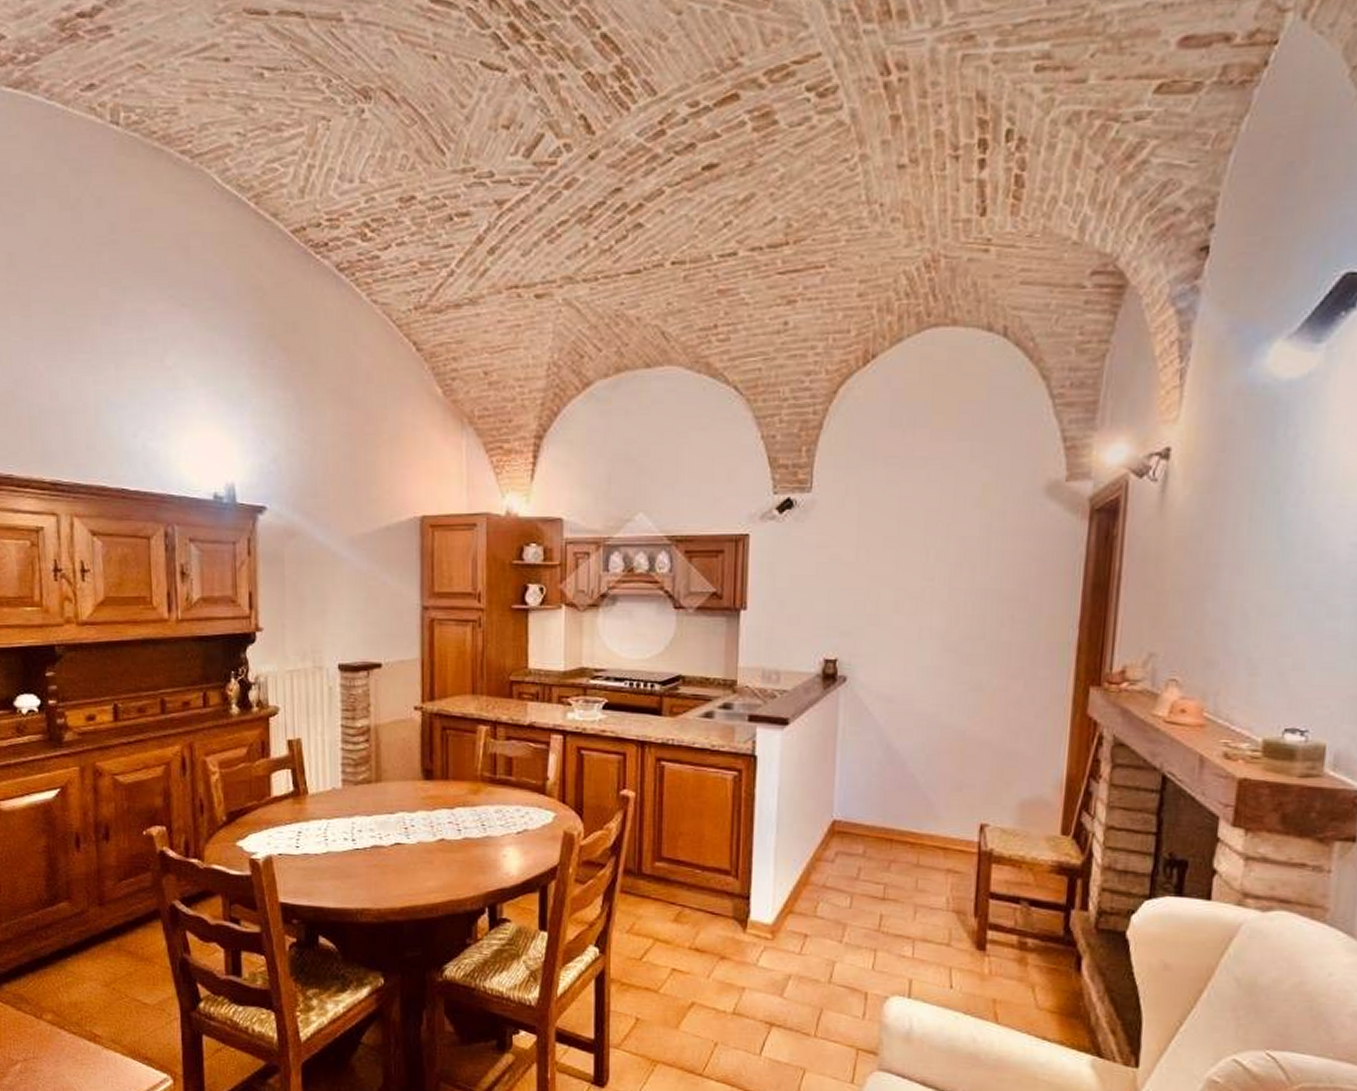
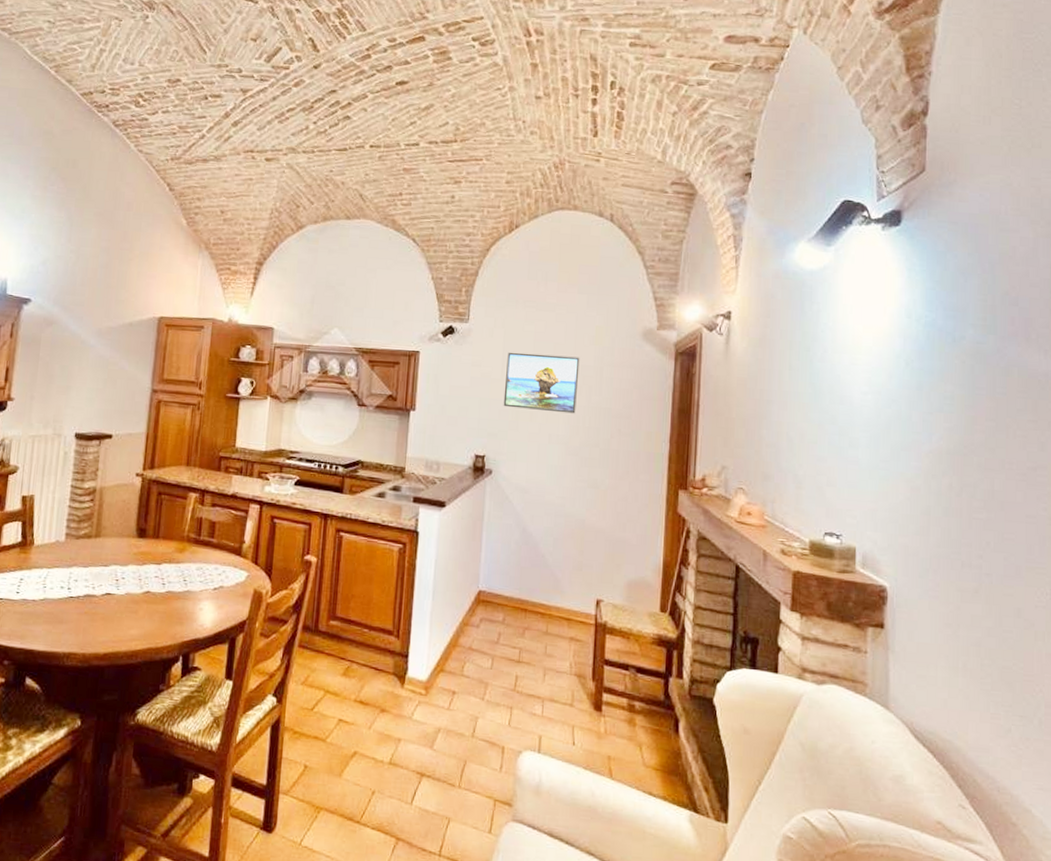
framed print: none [859,526,960,600] -> present [503,352,580,414]

